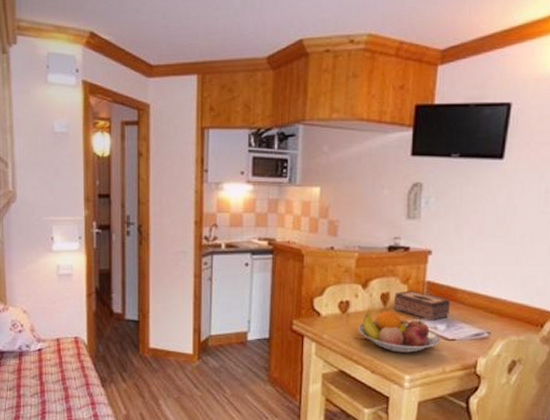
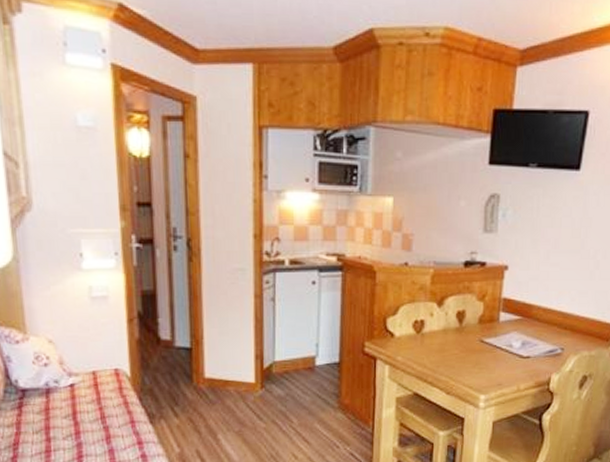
fruit bowl: present [358,312,441,353] -> none [433,330,516,372]
tissue box: present [393,290,451,322] -> none [469,308,526,340]

